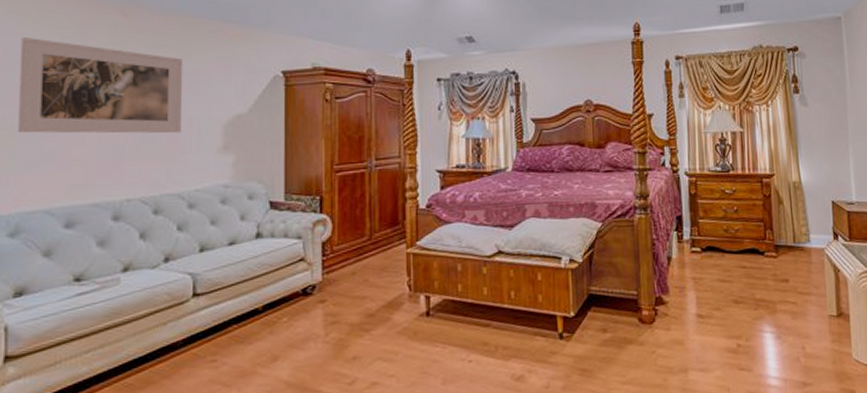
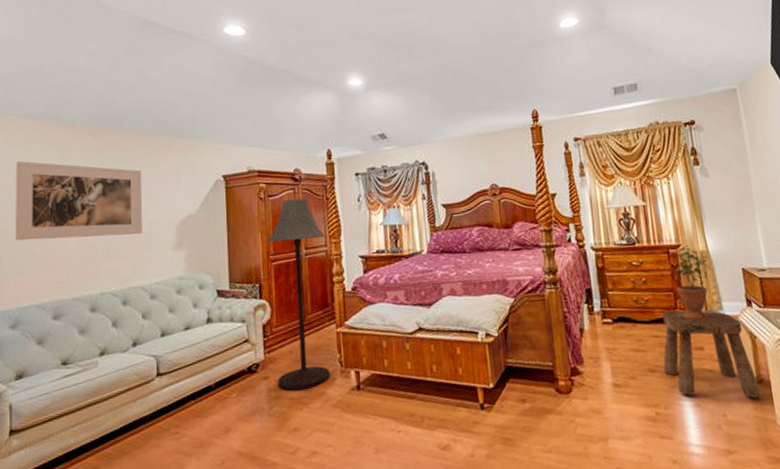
floor lamp: none [330,103,400,316] -> present [266,199,331,391]
stool: none [748,241,840,332] -> present [662,310,762,399]
potted plant: none [766,174,802,252] -> present [675,244,711,320]

